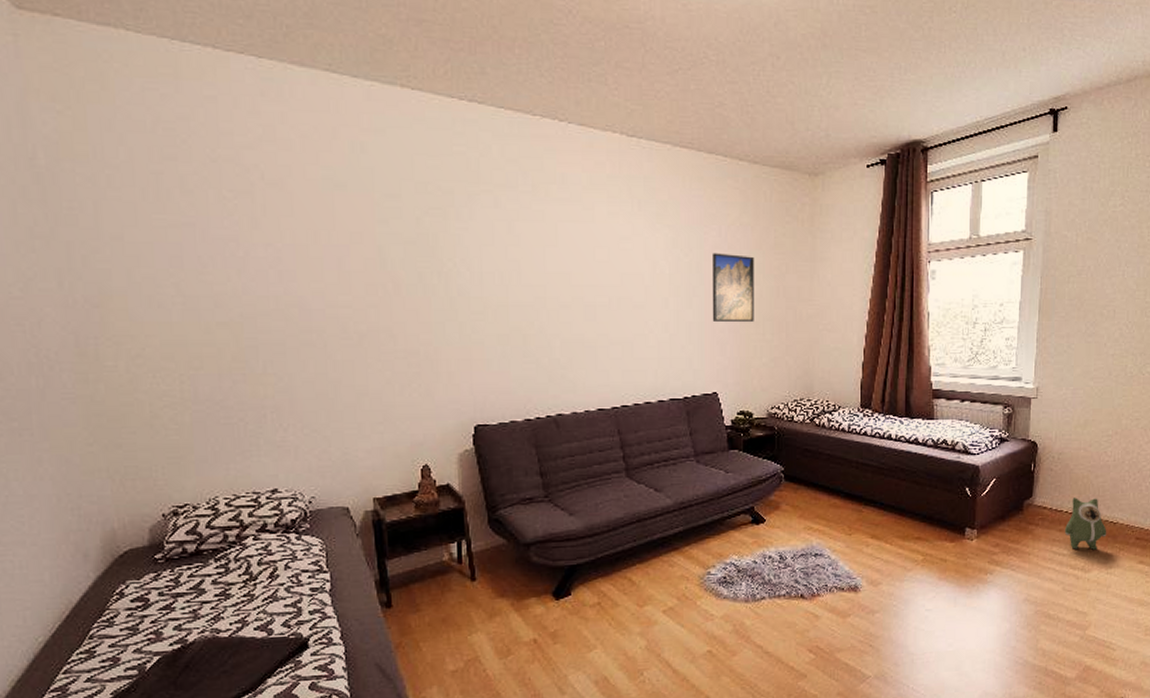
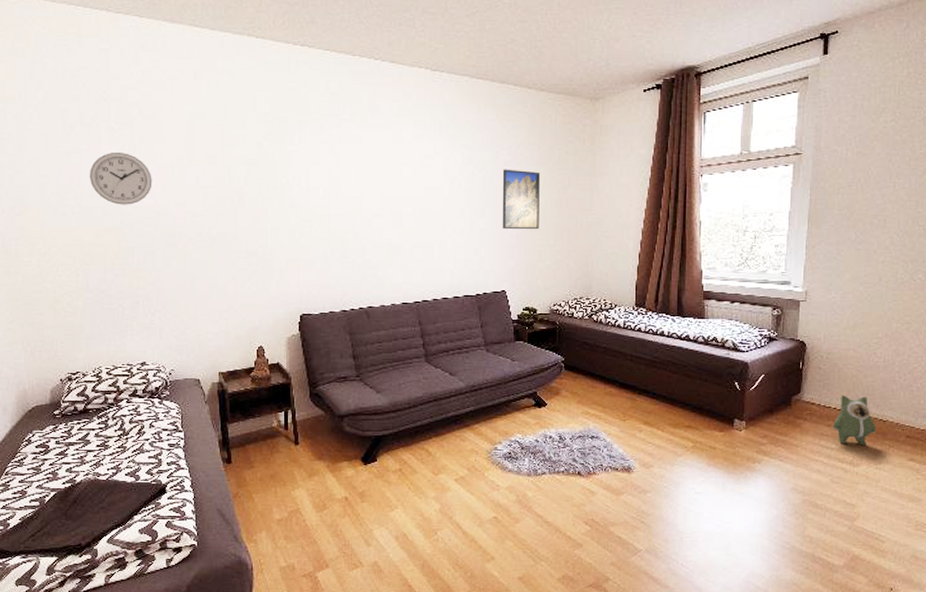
wall clock: none [194,226,281,294] -> present [89,151,153,205]

